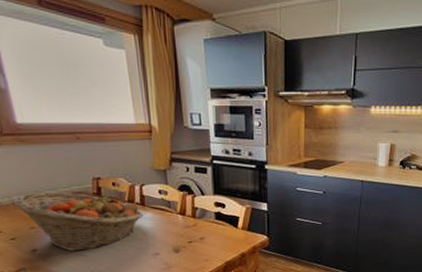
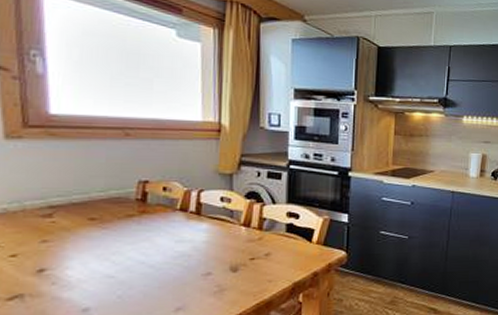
fruit basket: present [13,192,144,252] -> none [23,197,198,272]

